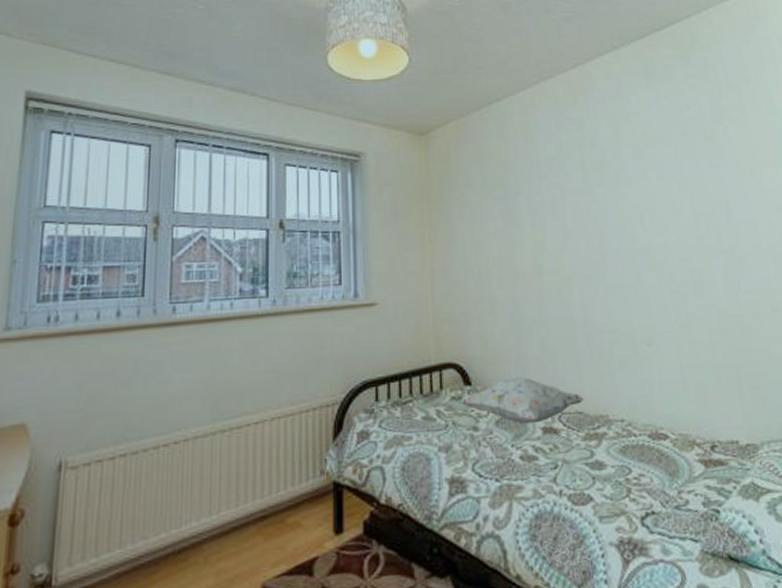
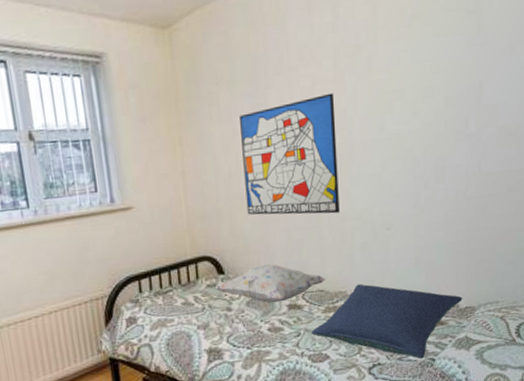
wall art: none [491,202,596,324] -> present [240,93,340,215]
pillow: none [570,407,742,510] -> present [311,283,463,359]

